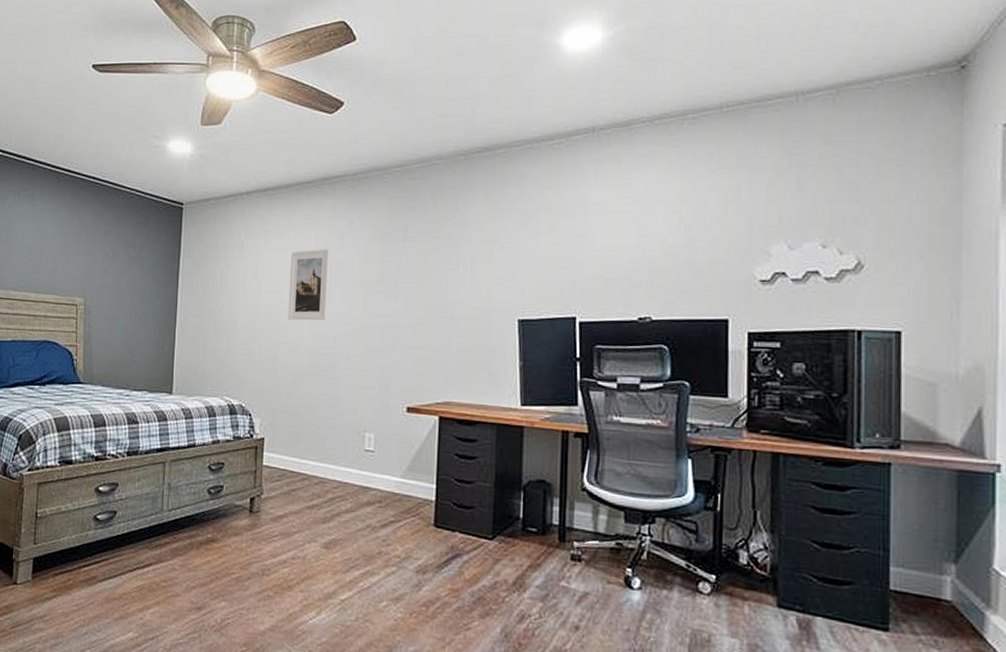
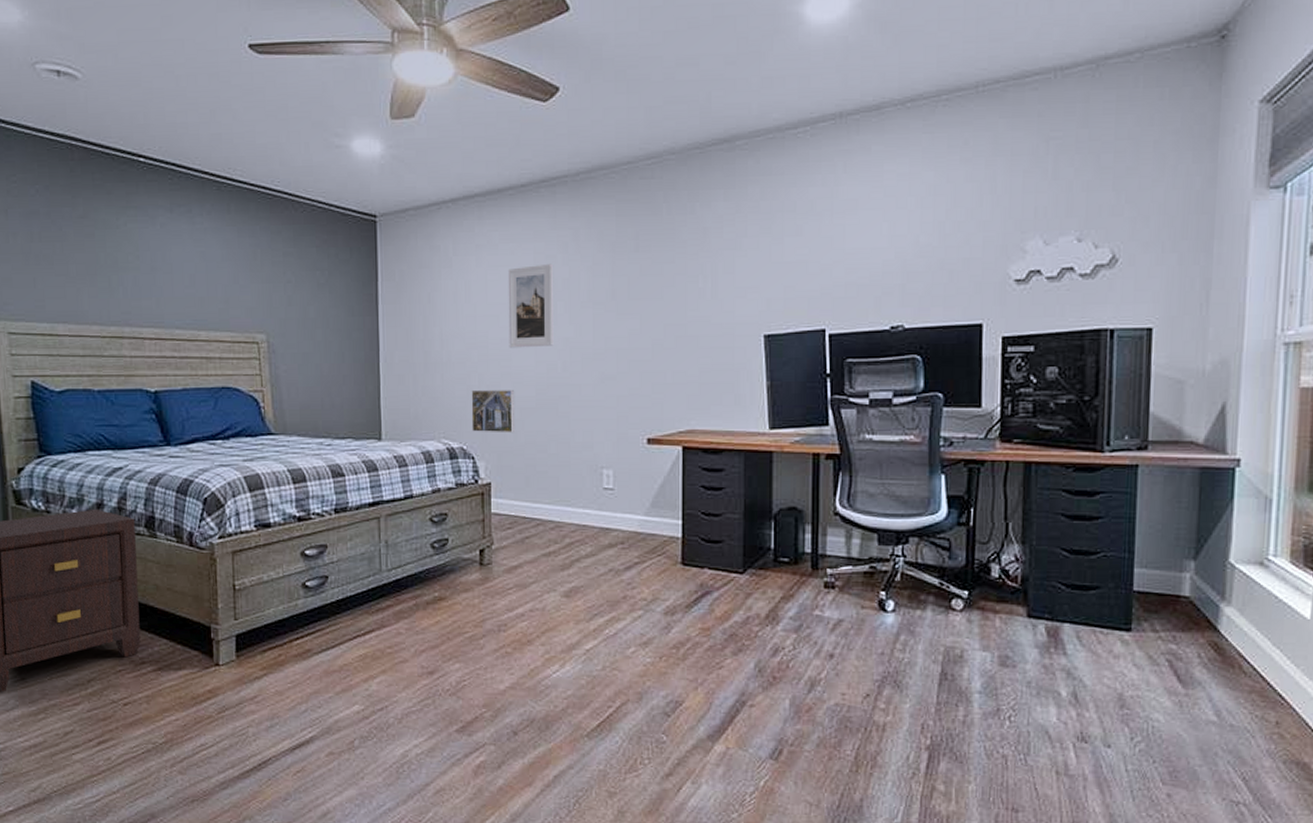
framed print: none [250,355,290,395] -> present [471,390,514,433]

